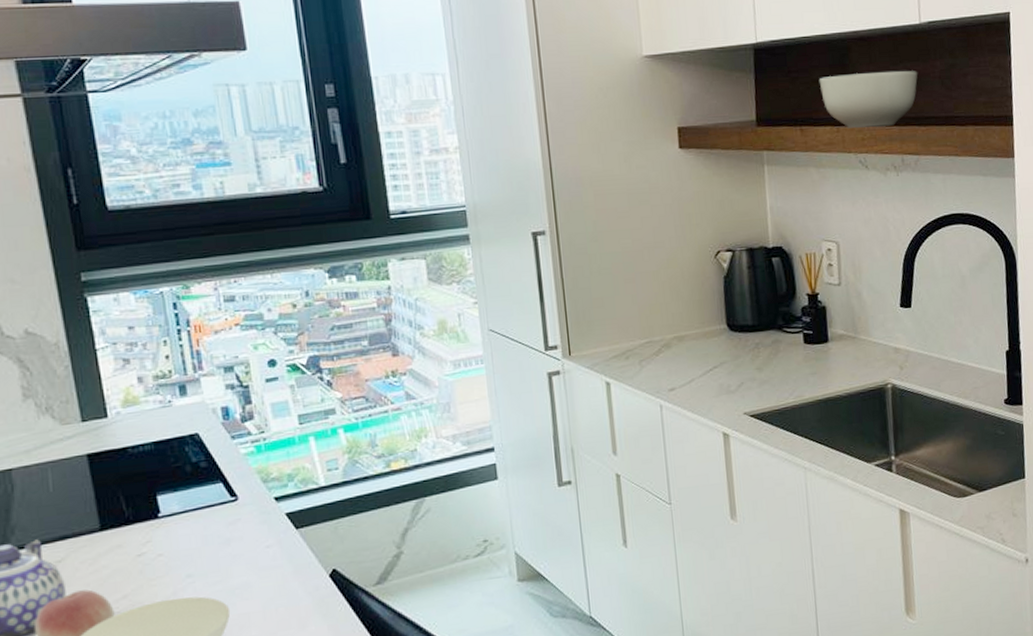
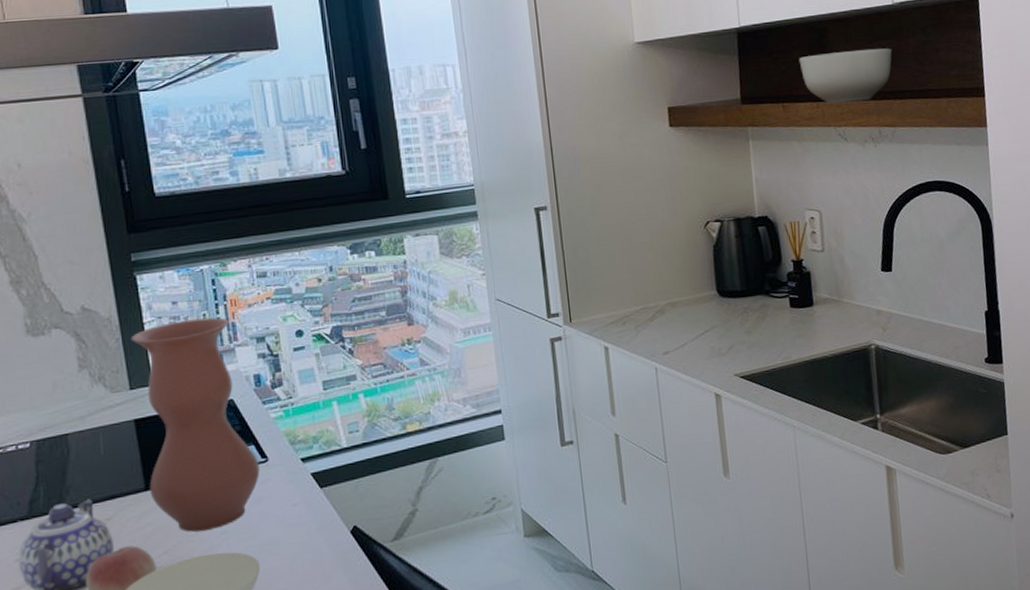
vase: none [81,344,229,575] -> present [130,317,260,532]

